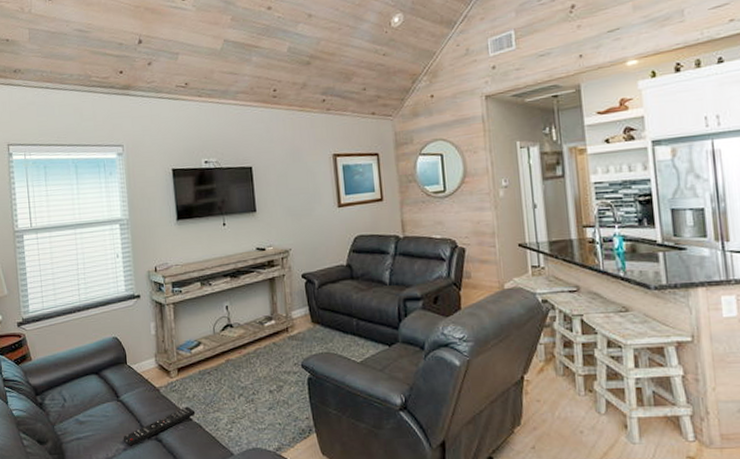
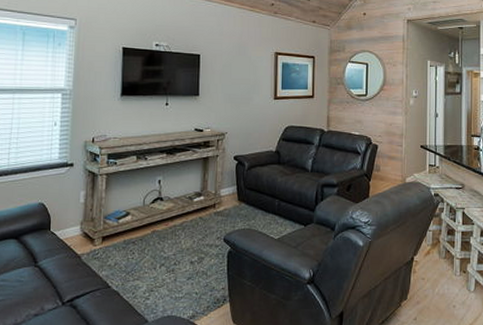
remote control: present [124,406,196,446] -> none [36,274,115,312]

